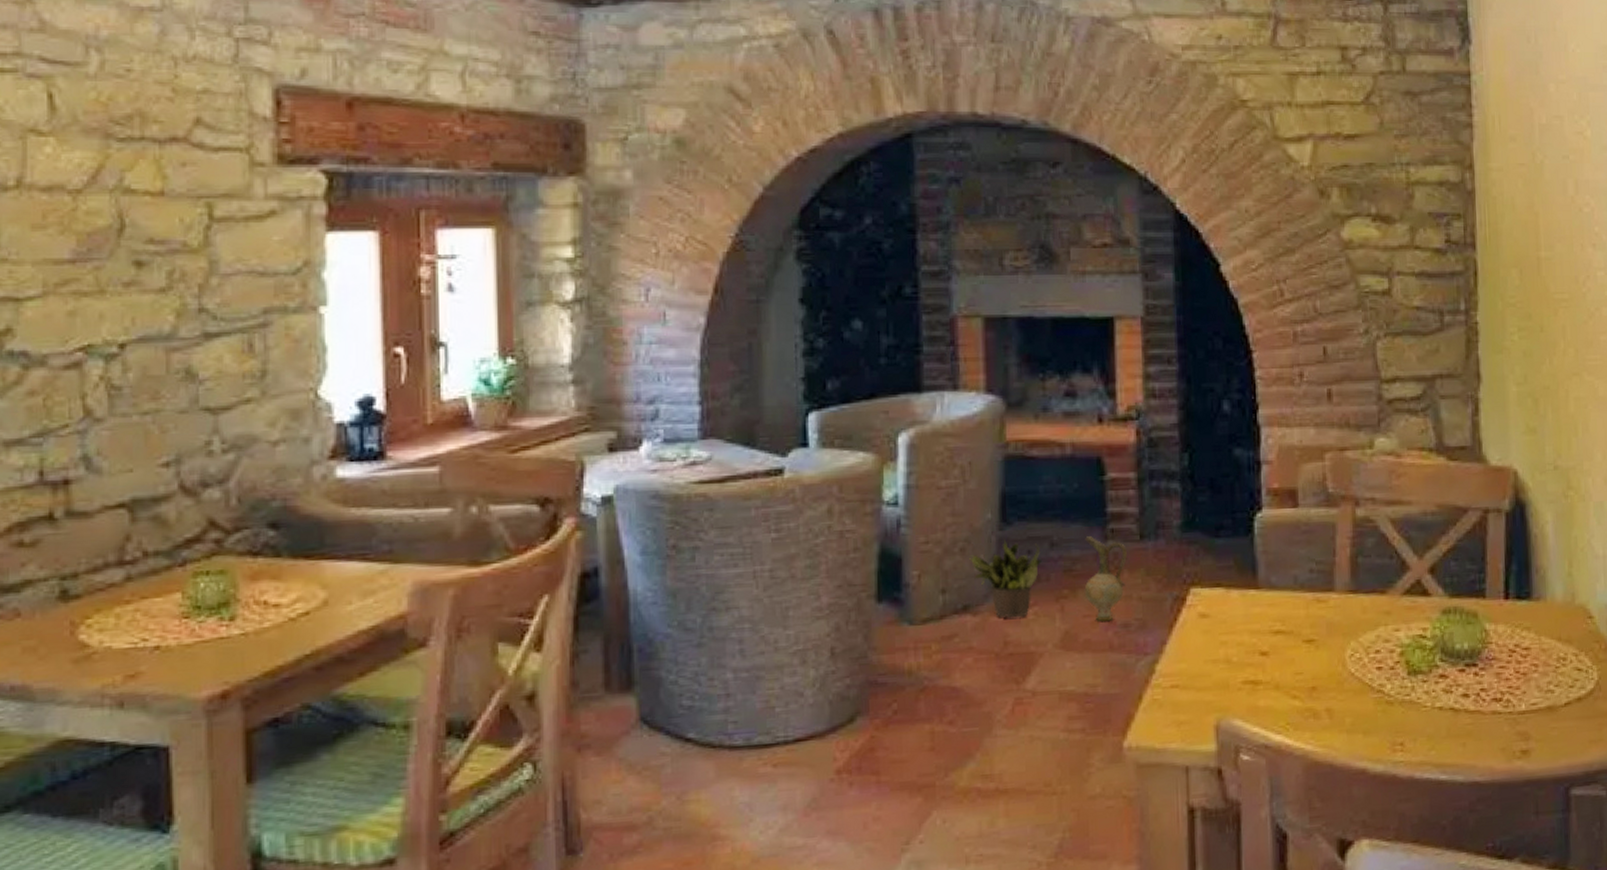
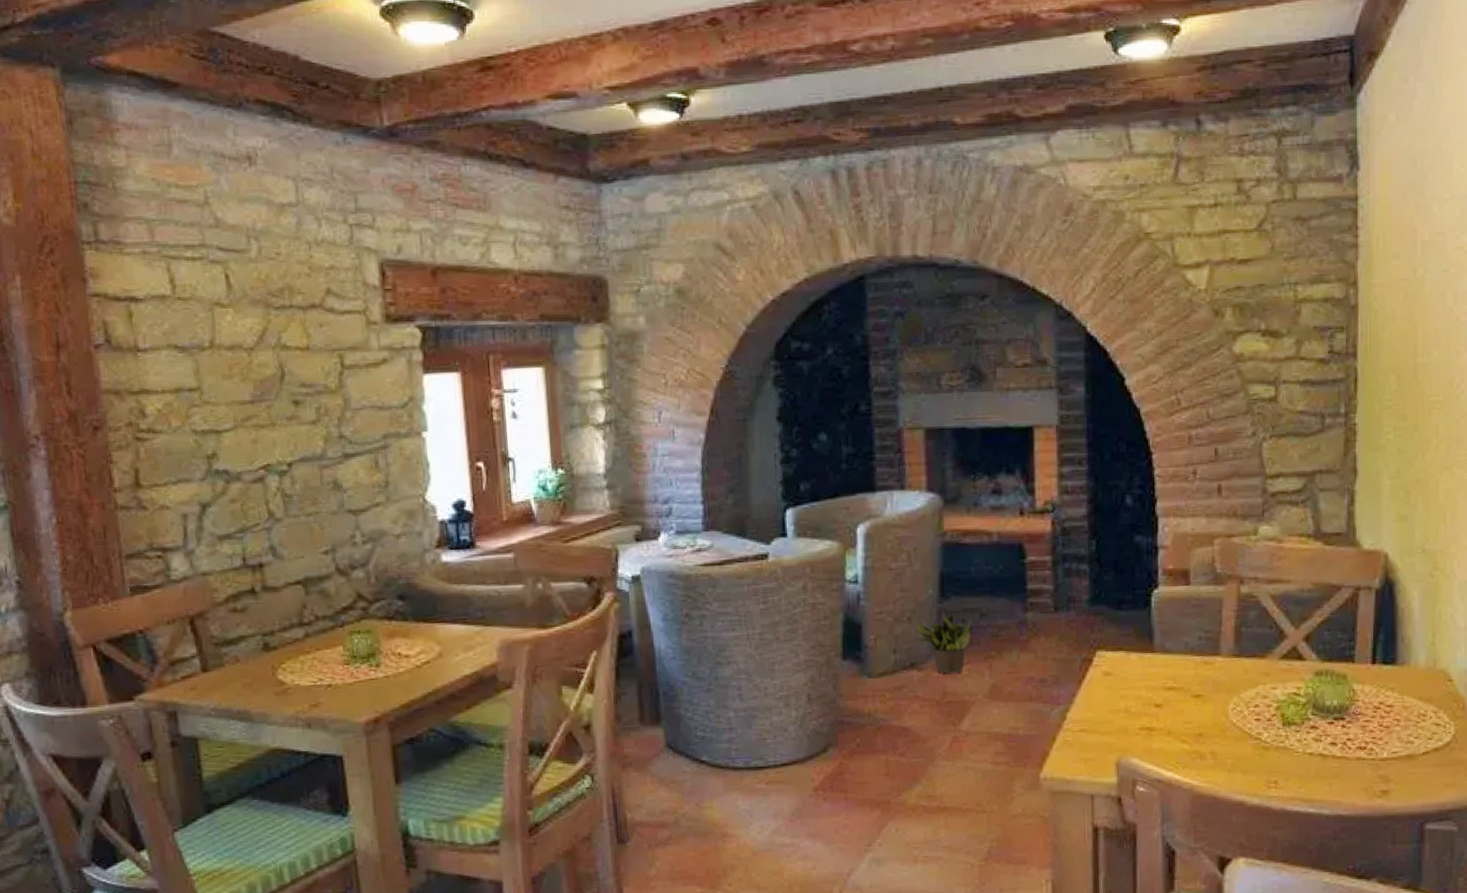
ceramic jug: present [1084,536,1127,622] -> none [1008,608,1043,678]

